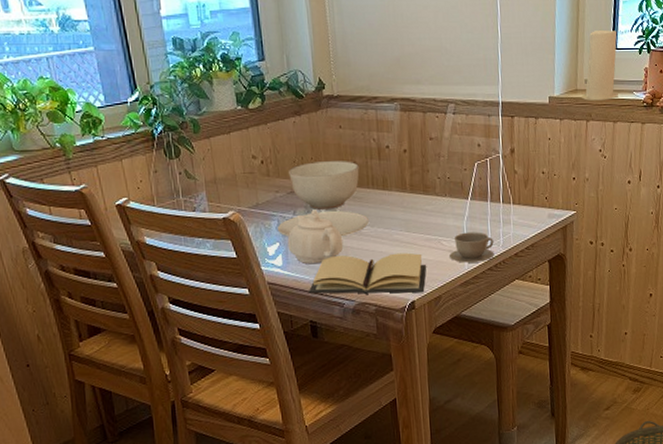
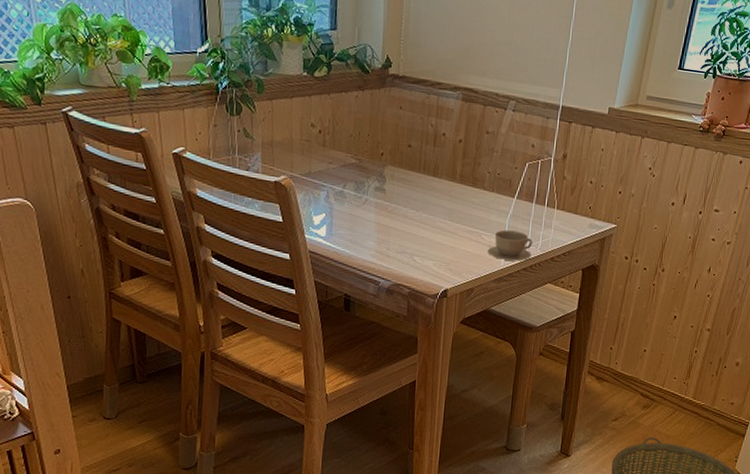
plate: present [277,211,370,237] -> none [325,189,416,217]
teapot: present [287,210,344,264] -> none [333,186,388,240]
bowl: present [288,160,360,210] -> none [343,138,414,188]
book: present [309,253,426,294] -> none [347,234,464,282]
candle: present [582,29,618,101] -> none [641,47,687,120]

